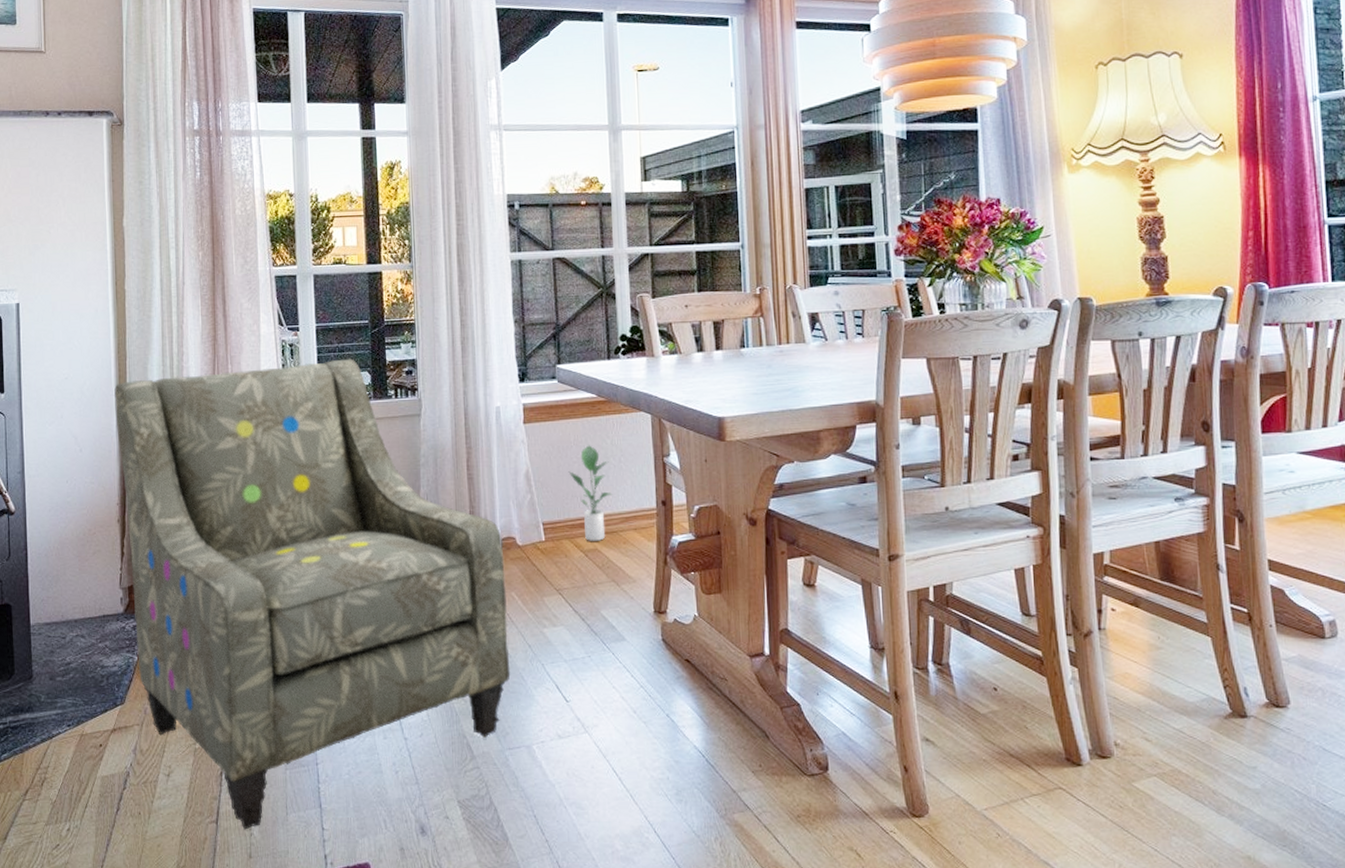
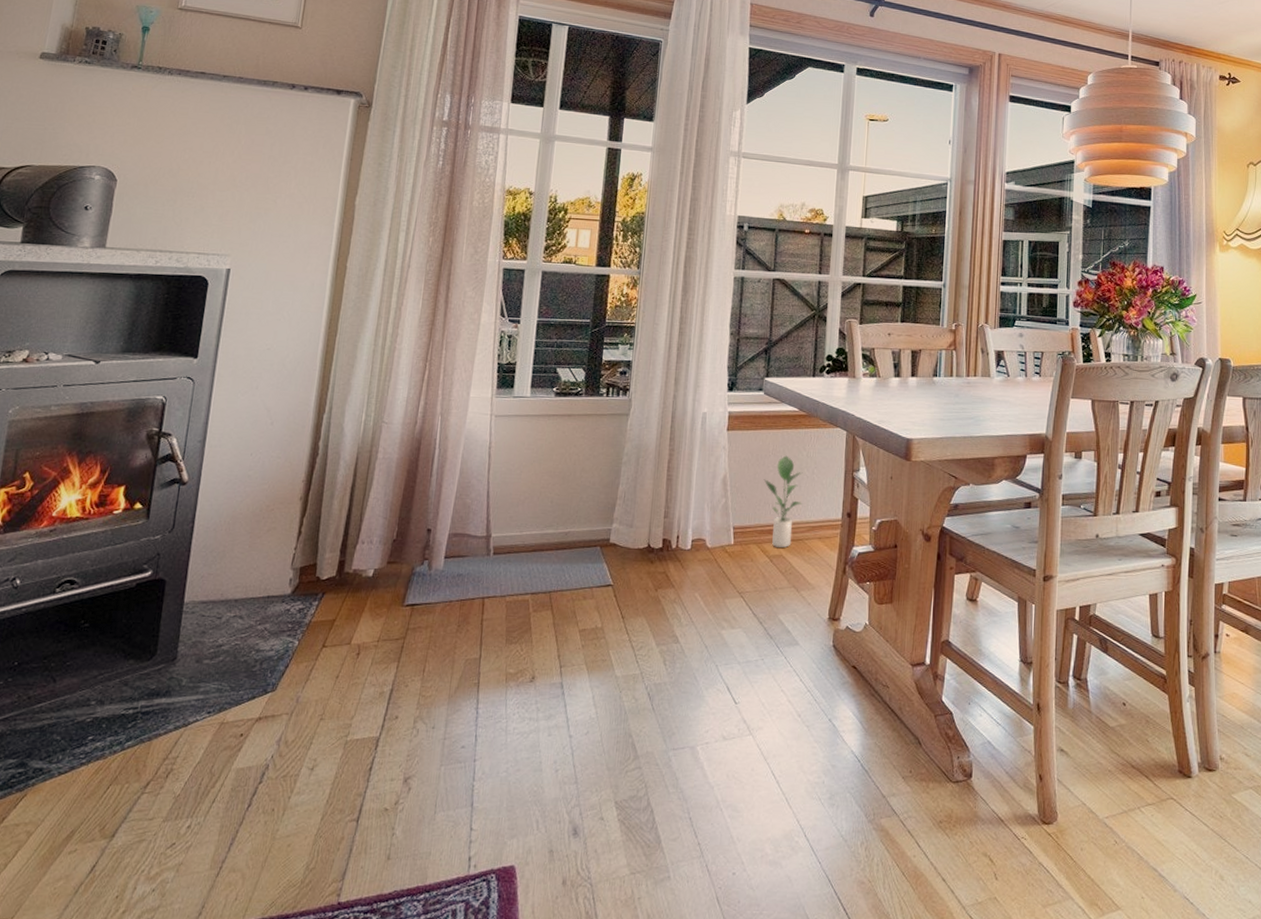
armchair: present [114,359,511,830] -> none [296,354,693,829]

